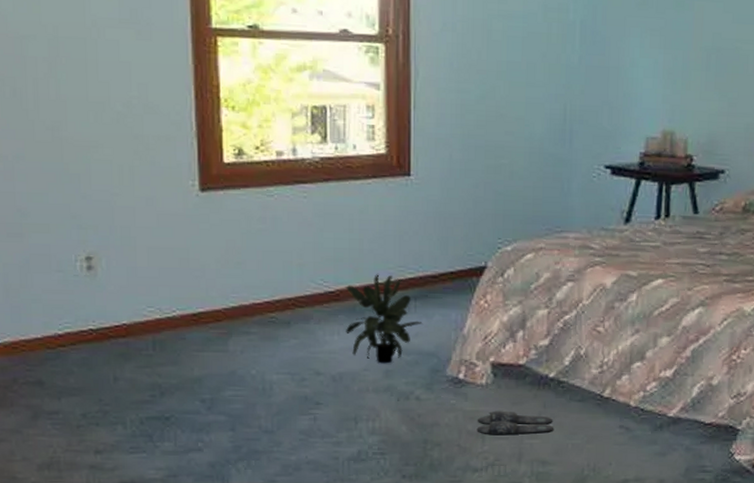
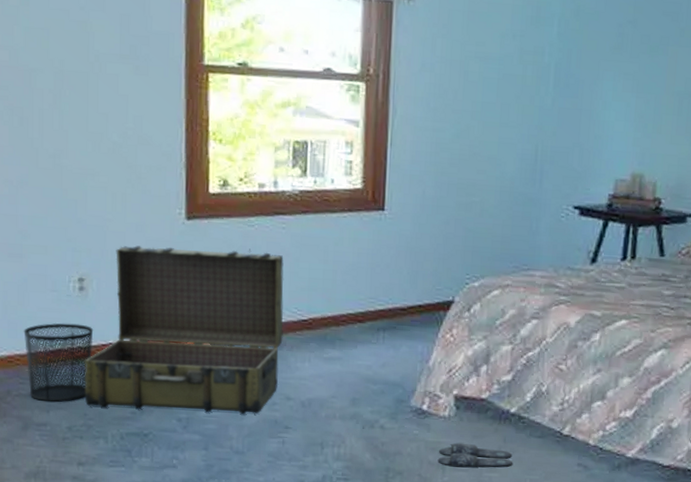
waste bin: none [28,304,105,388] -> present [23,323,94,402]
suitcase: none [97,219,310,392] -> present [84,246,284,414]
potted plant: present [345,273,423,364] -> none [316,303,390,392]

